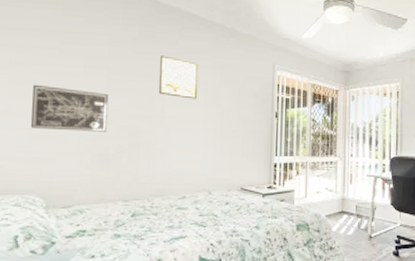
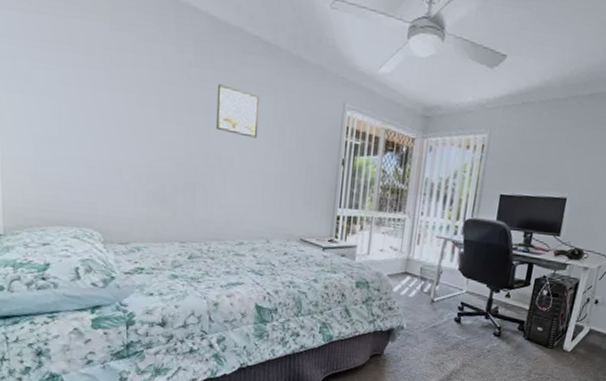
wall art: present [30,84,108,132] -> none [82,109,162,168]

